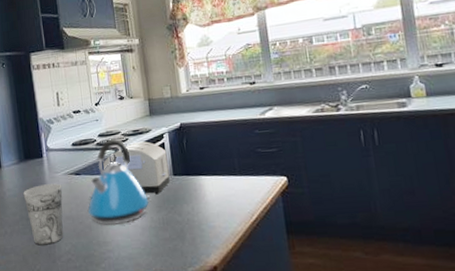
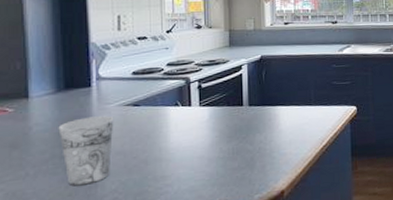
kettle: present [87,138,149,226] -> none [144,68,219,159]
toaster: present [103,141,170,195] -> none [170,72,244,125]

